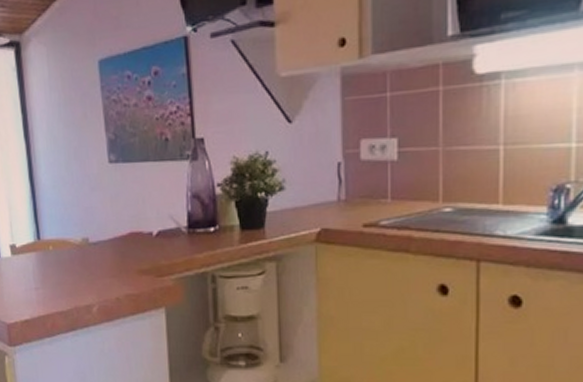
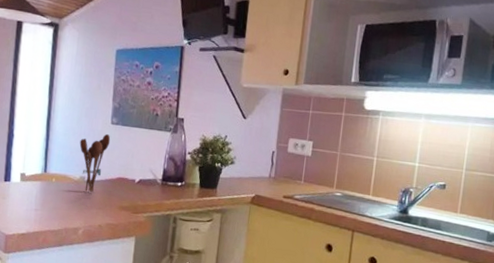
utensil holder: none [73,176,112,257] -> present [79,133,111,192]

